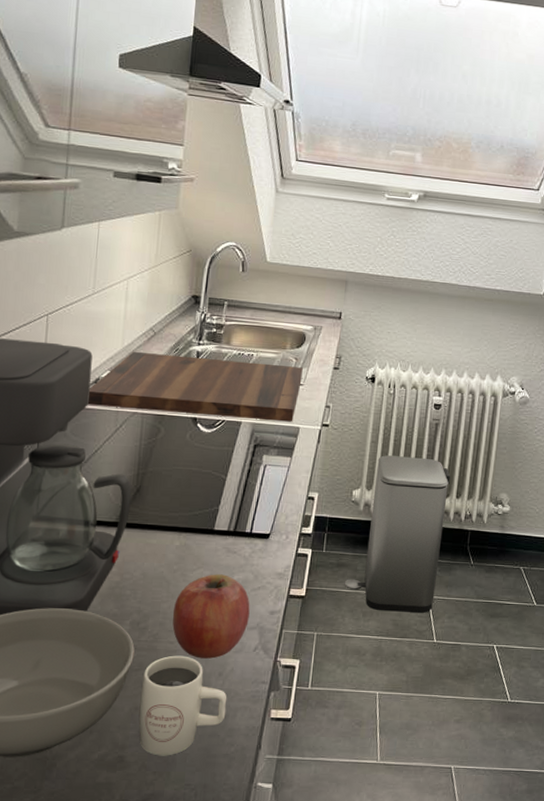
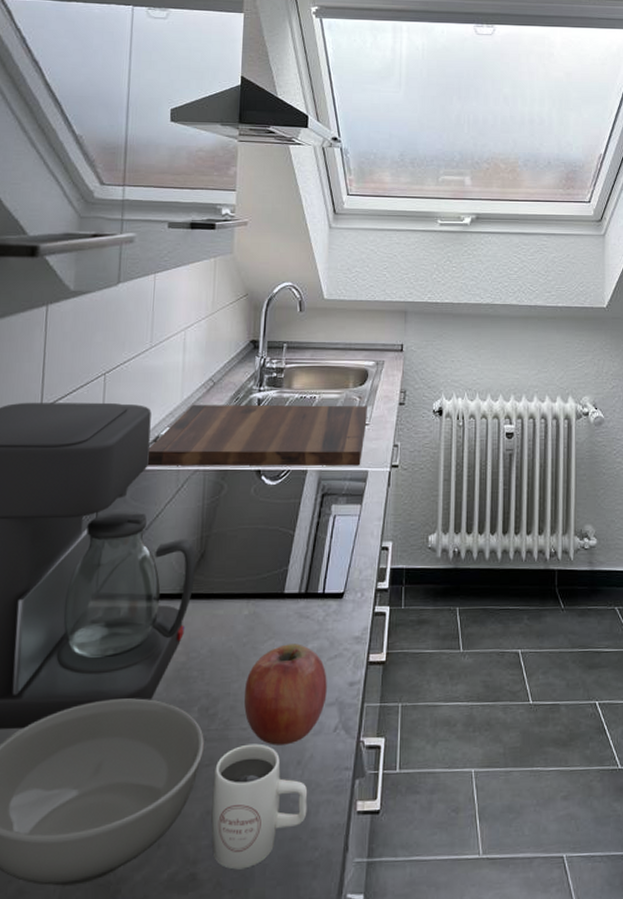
pedal bin: present [344,455,451,613] -> none [427,492,530,672]

